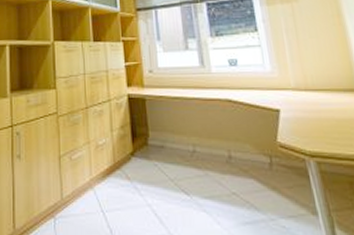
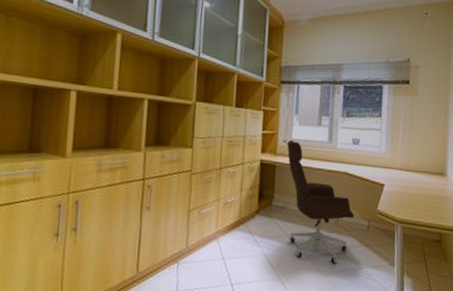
office chair: none [153,68,250,215] -> present [287,139,355,264]

